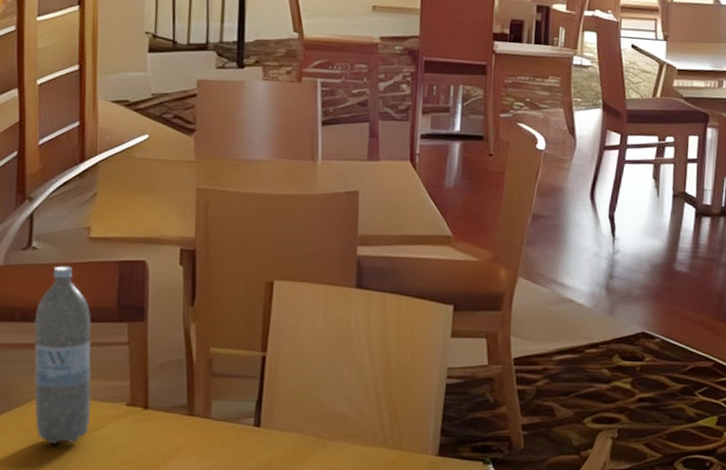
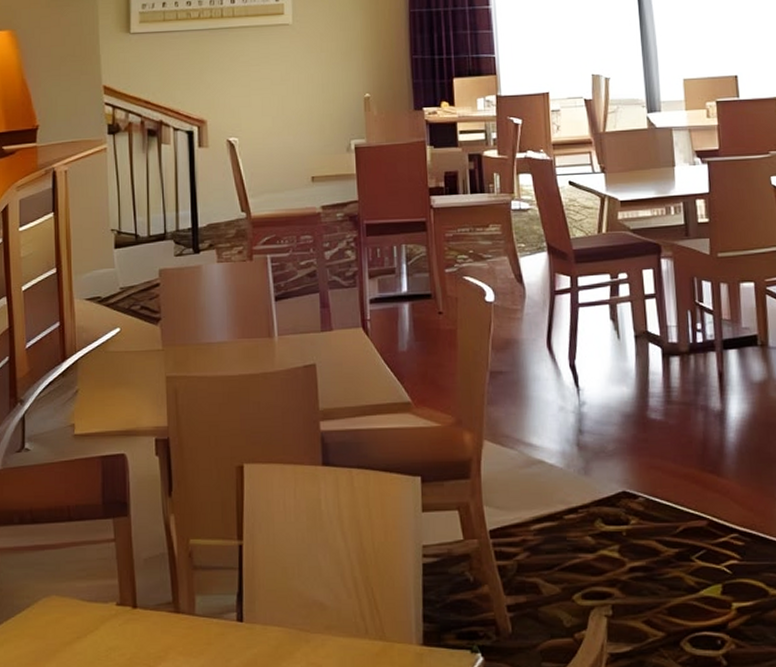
water bottle: present [34,265,92,443] -> none [30,465,86,649]

